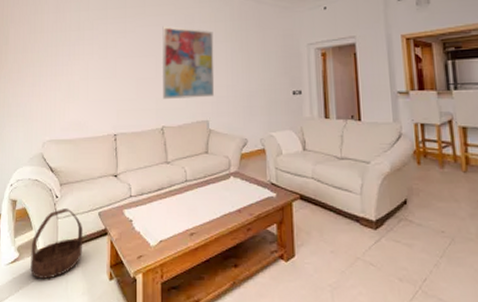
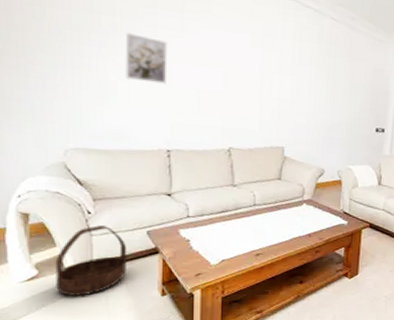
wall art: none [85,41,115,78] -> present [125,33,168,84]
wall art: present [162,26,215,99] -> none [231,33,297,124]

